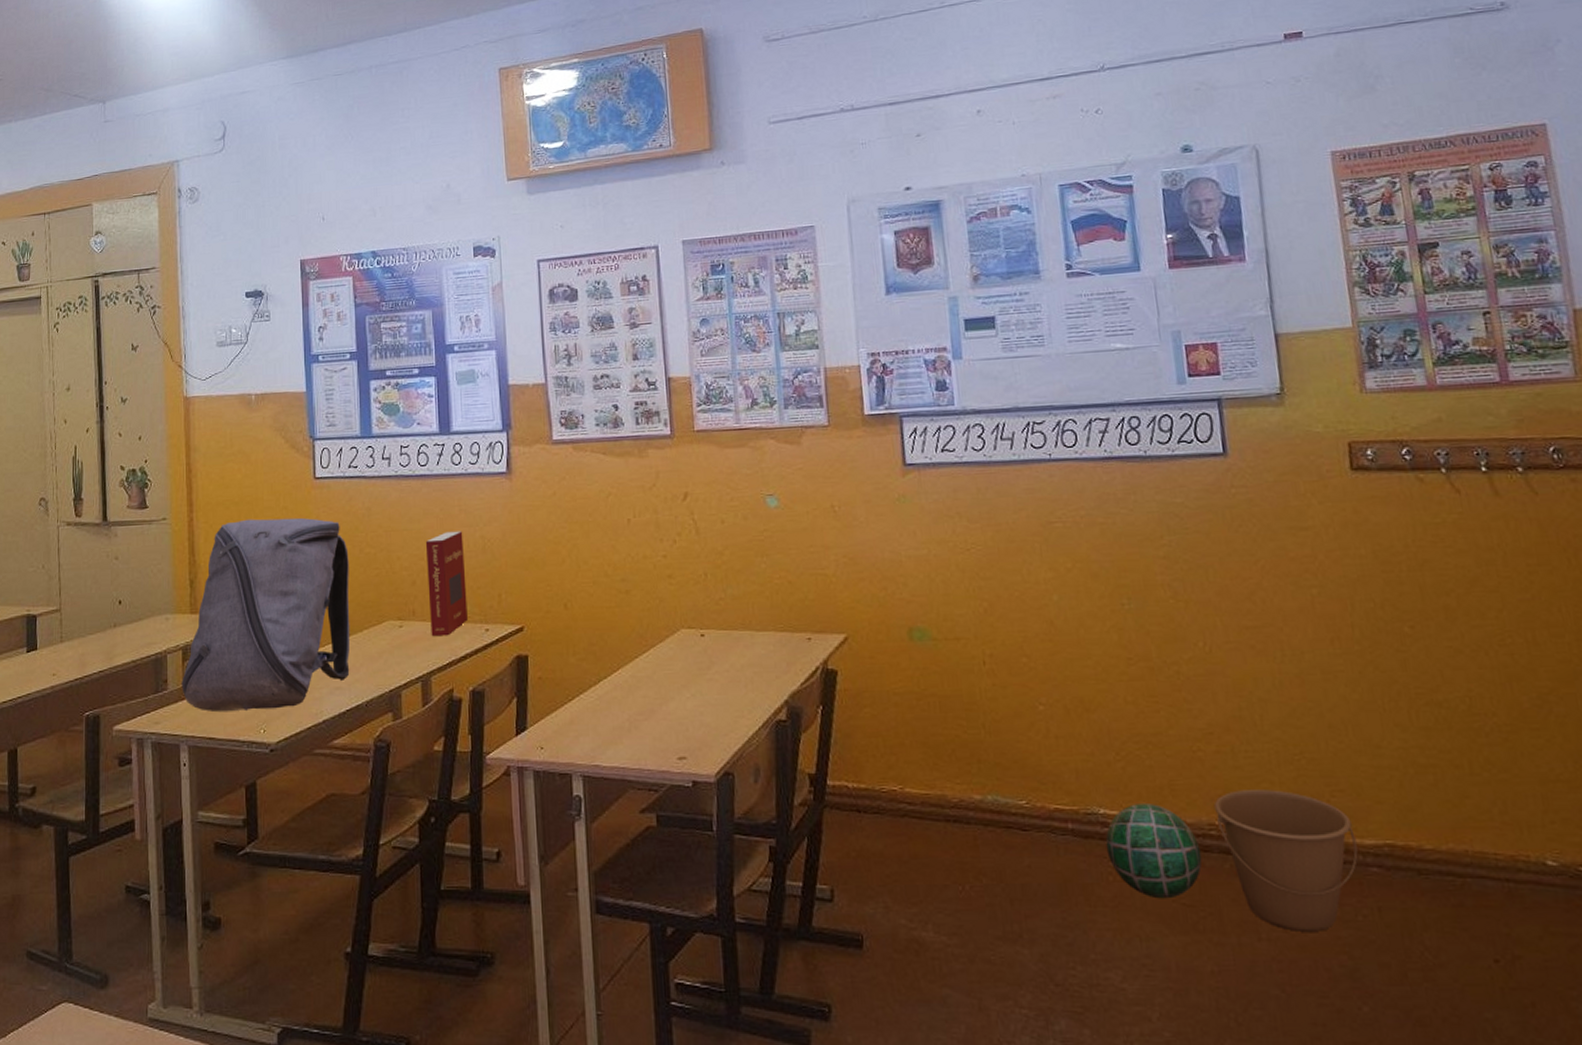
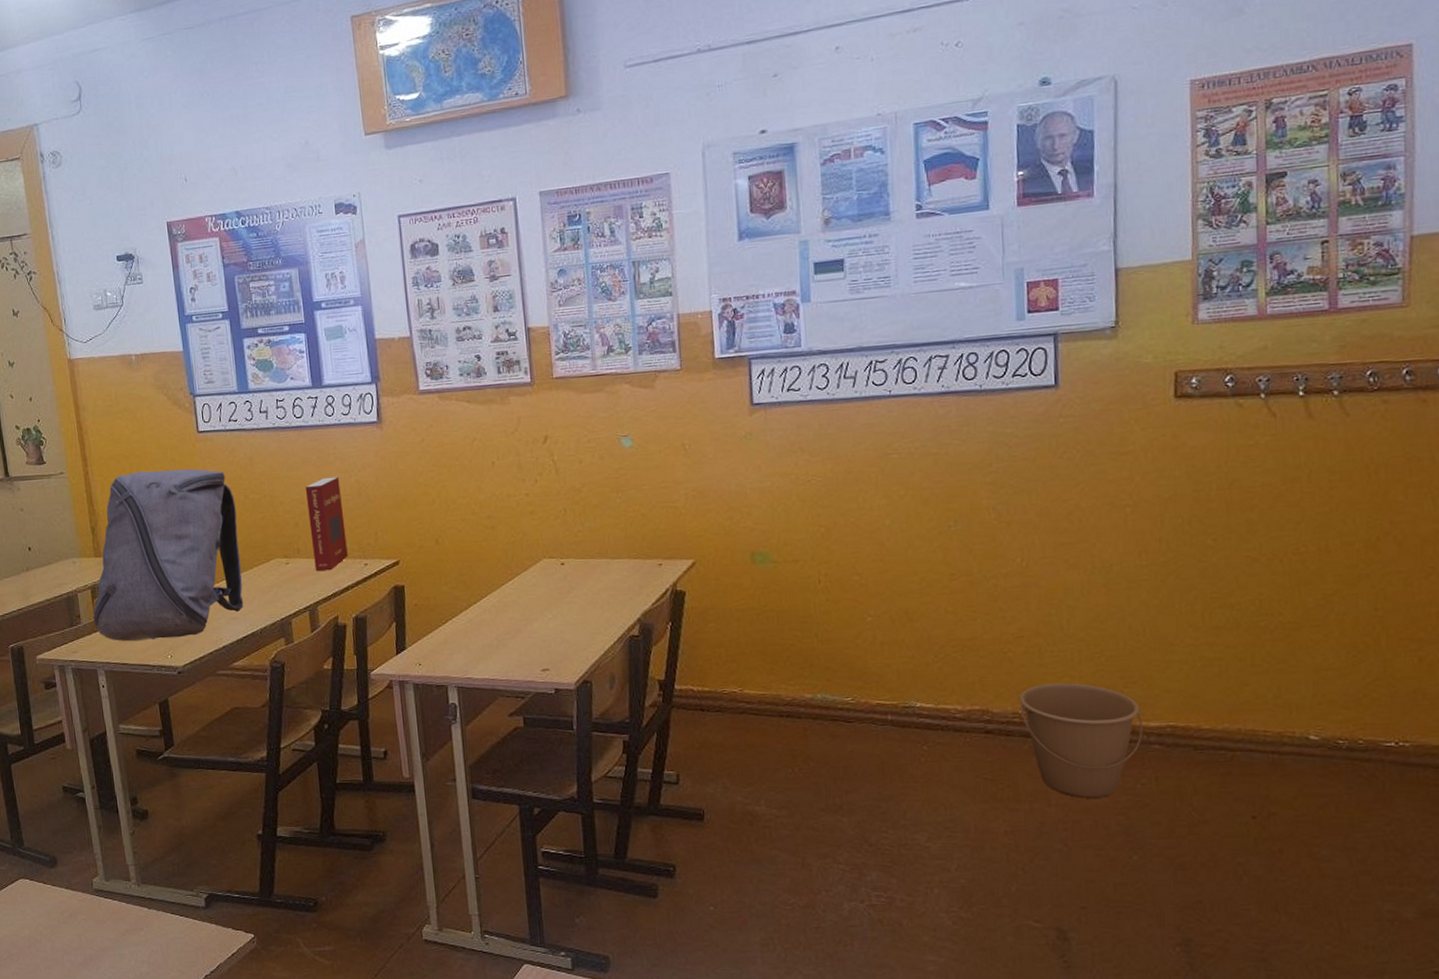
volleyball: present [1105,804,1203,899] -> none [920,697,1005,775]

